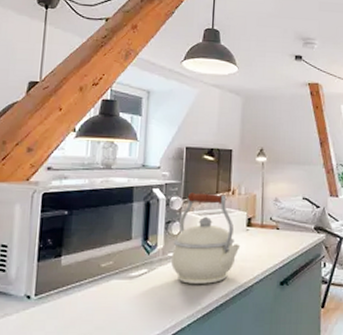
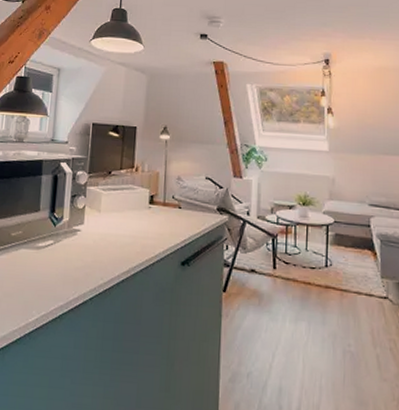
kettle: present [170,192,241,284] -> none [75,168,143,259]

